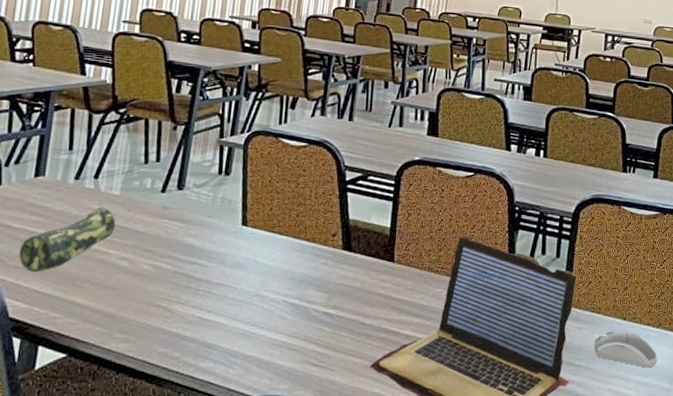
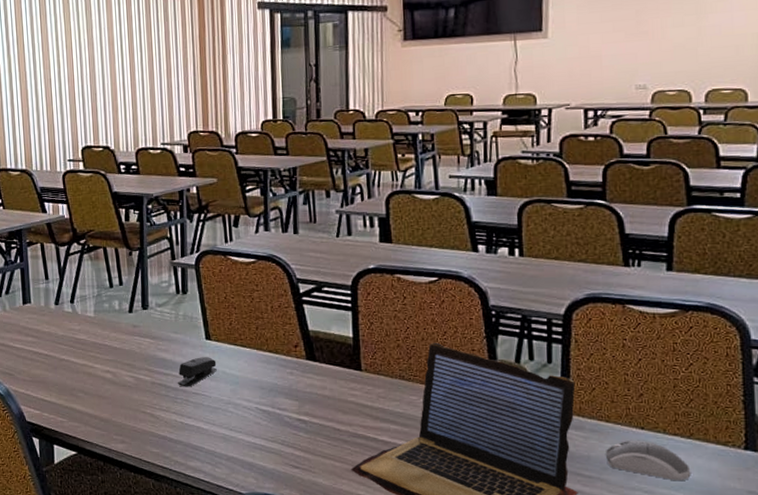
pencil case: present [18,206,116,272] -> none [23,326,96,384]
stapler: none [203,244,249,278] -> present [178,357,217,387]

